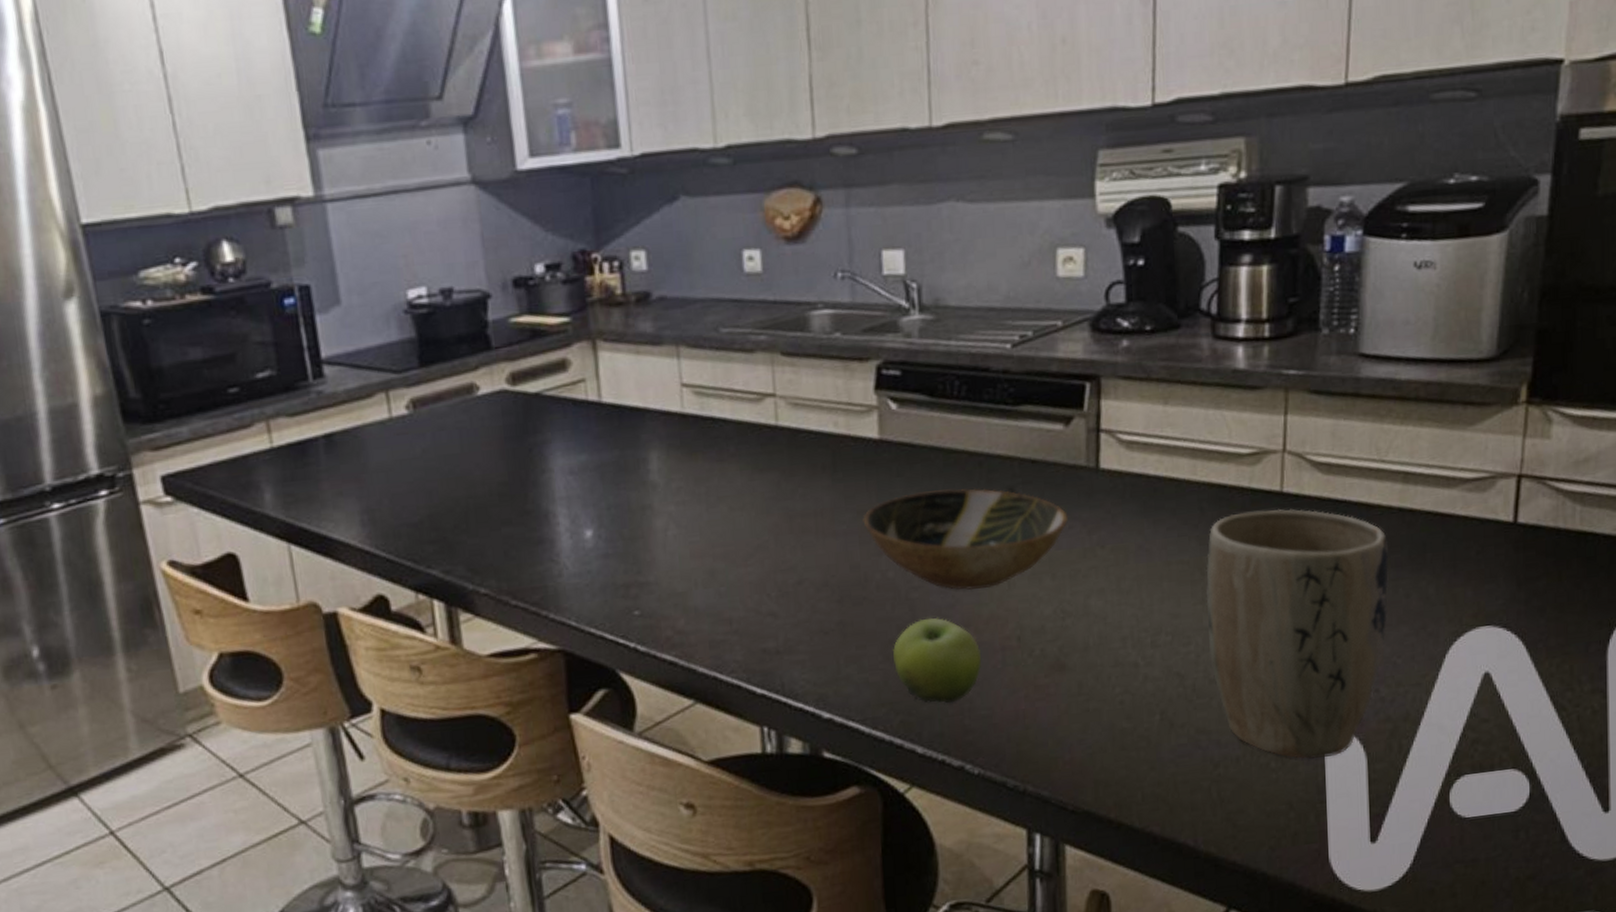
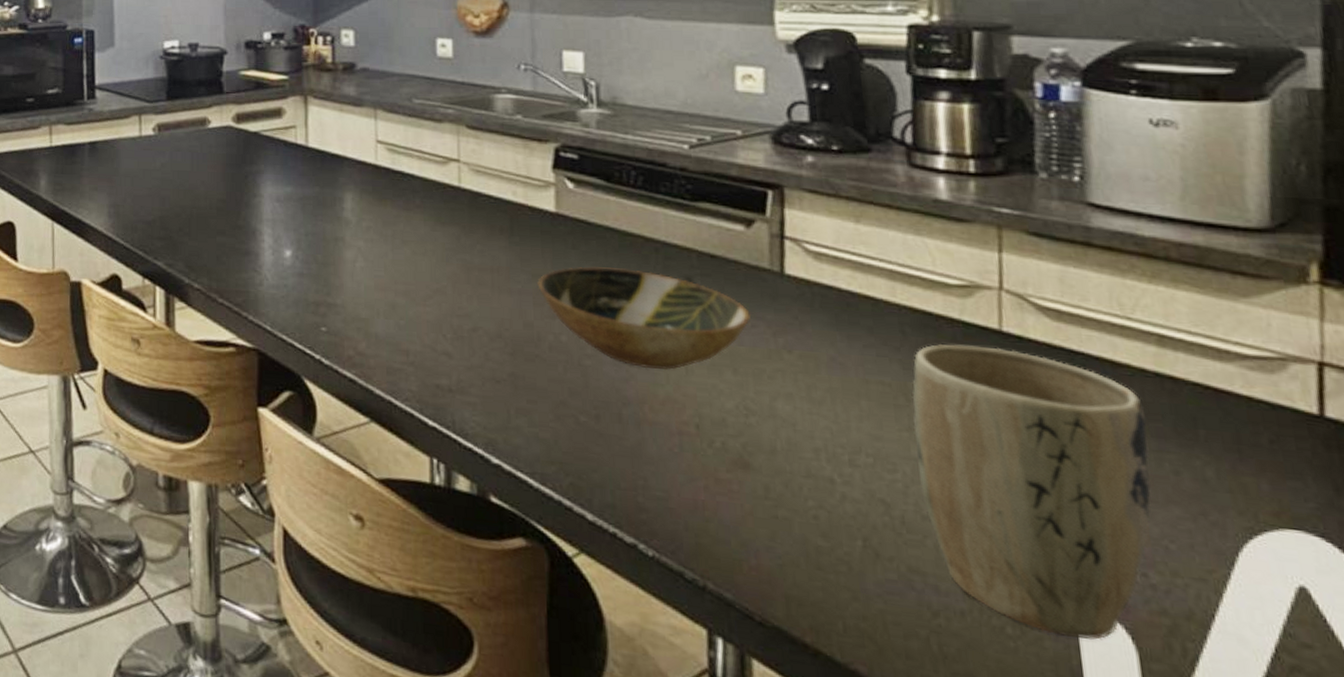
fruit: present [893,618,982,704] -> none [564,387,657,477]

